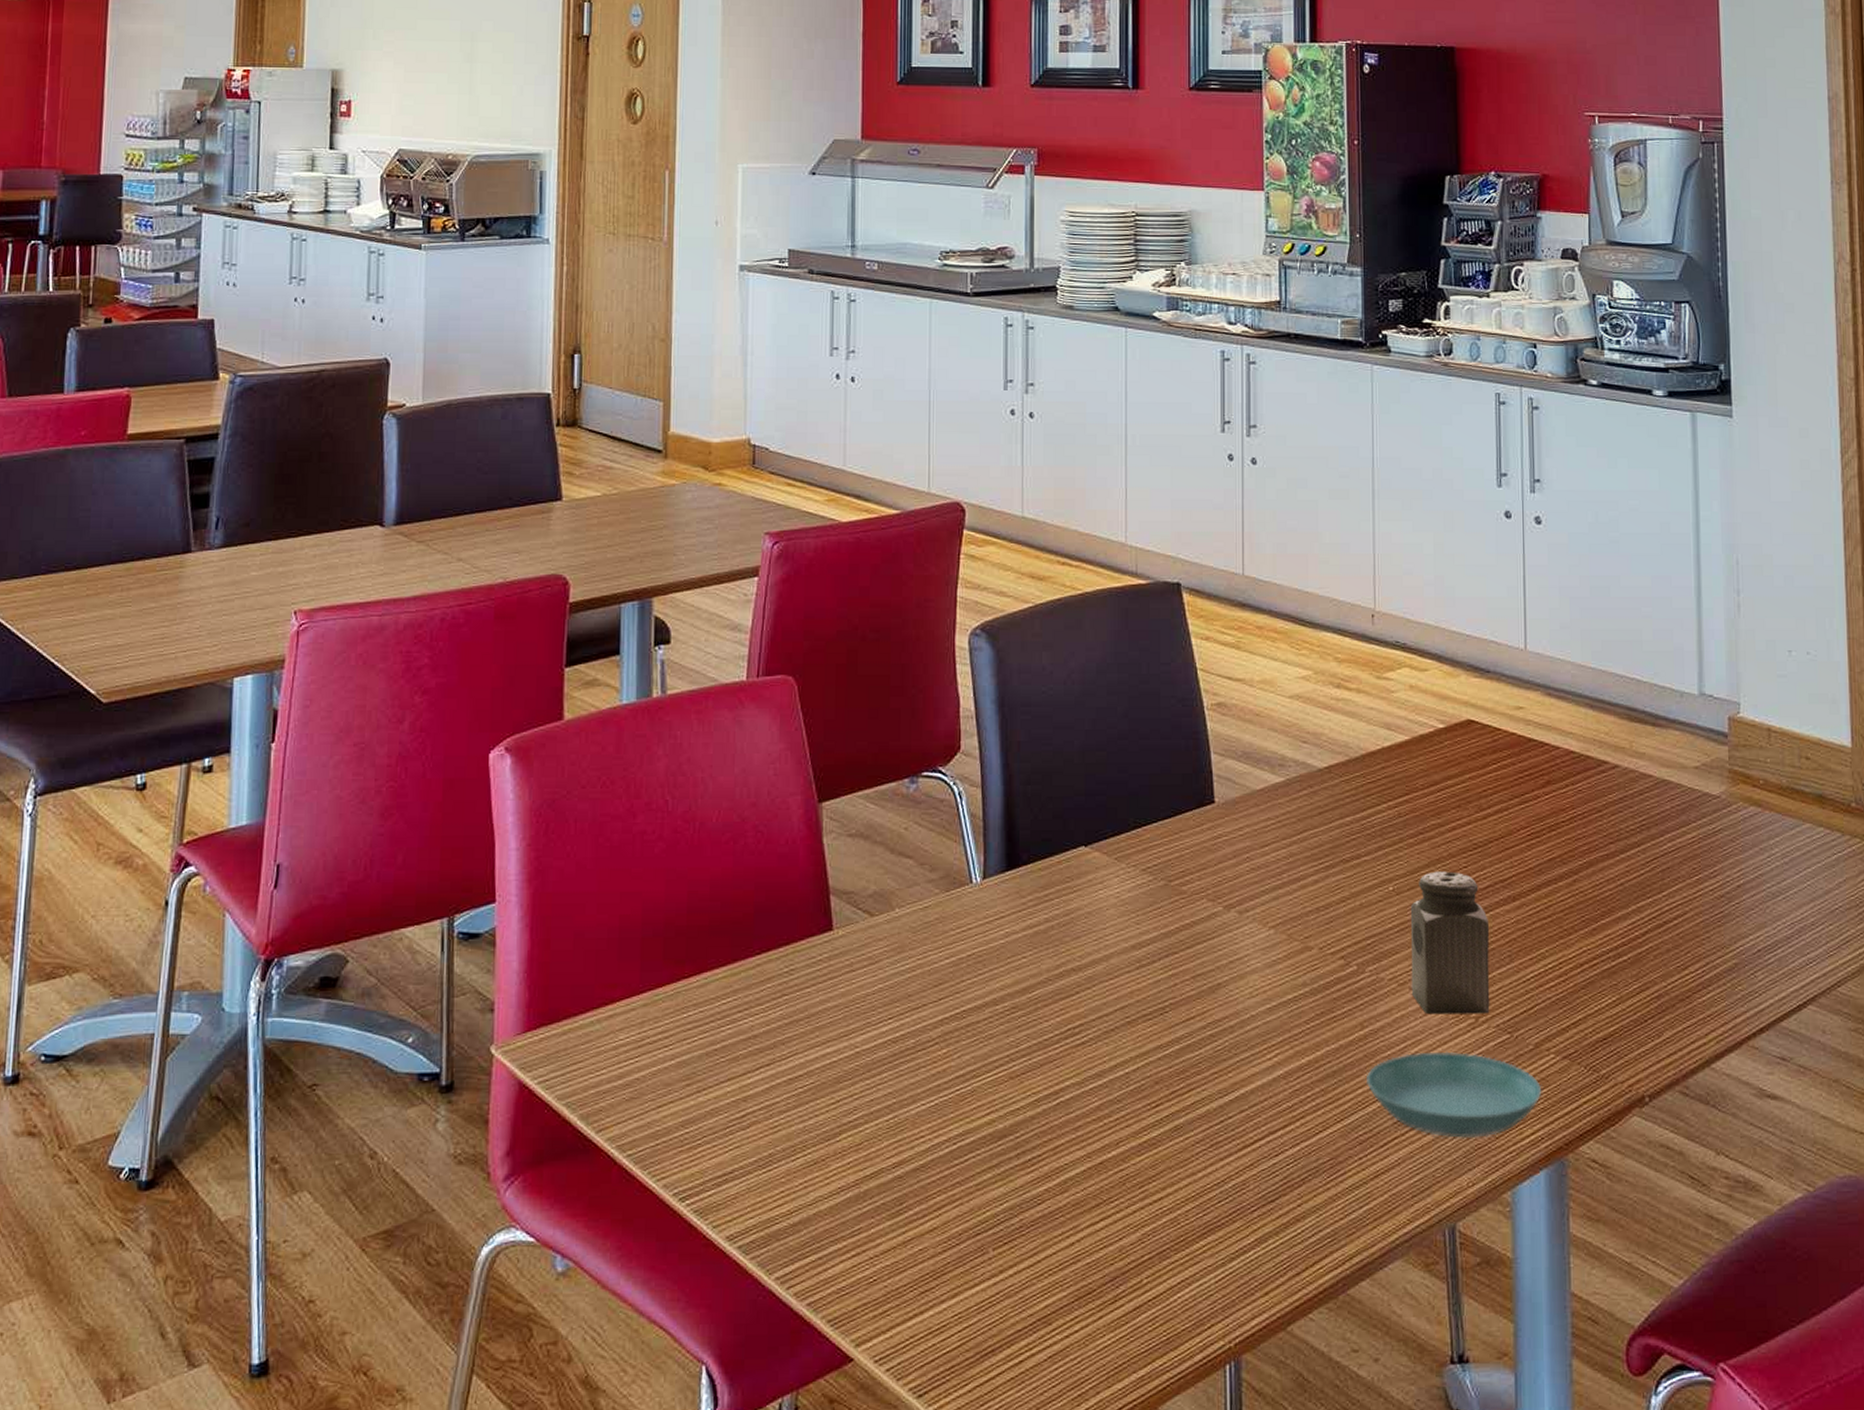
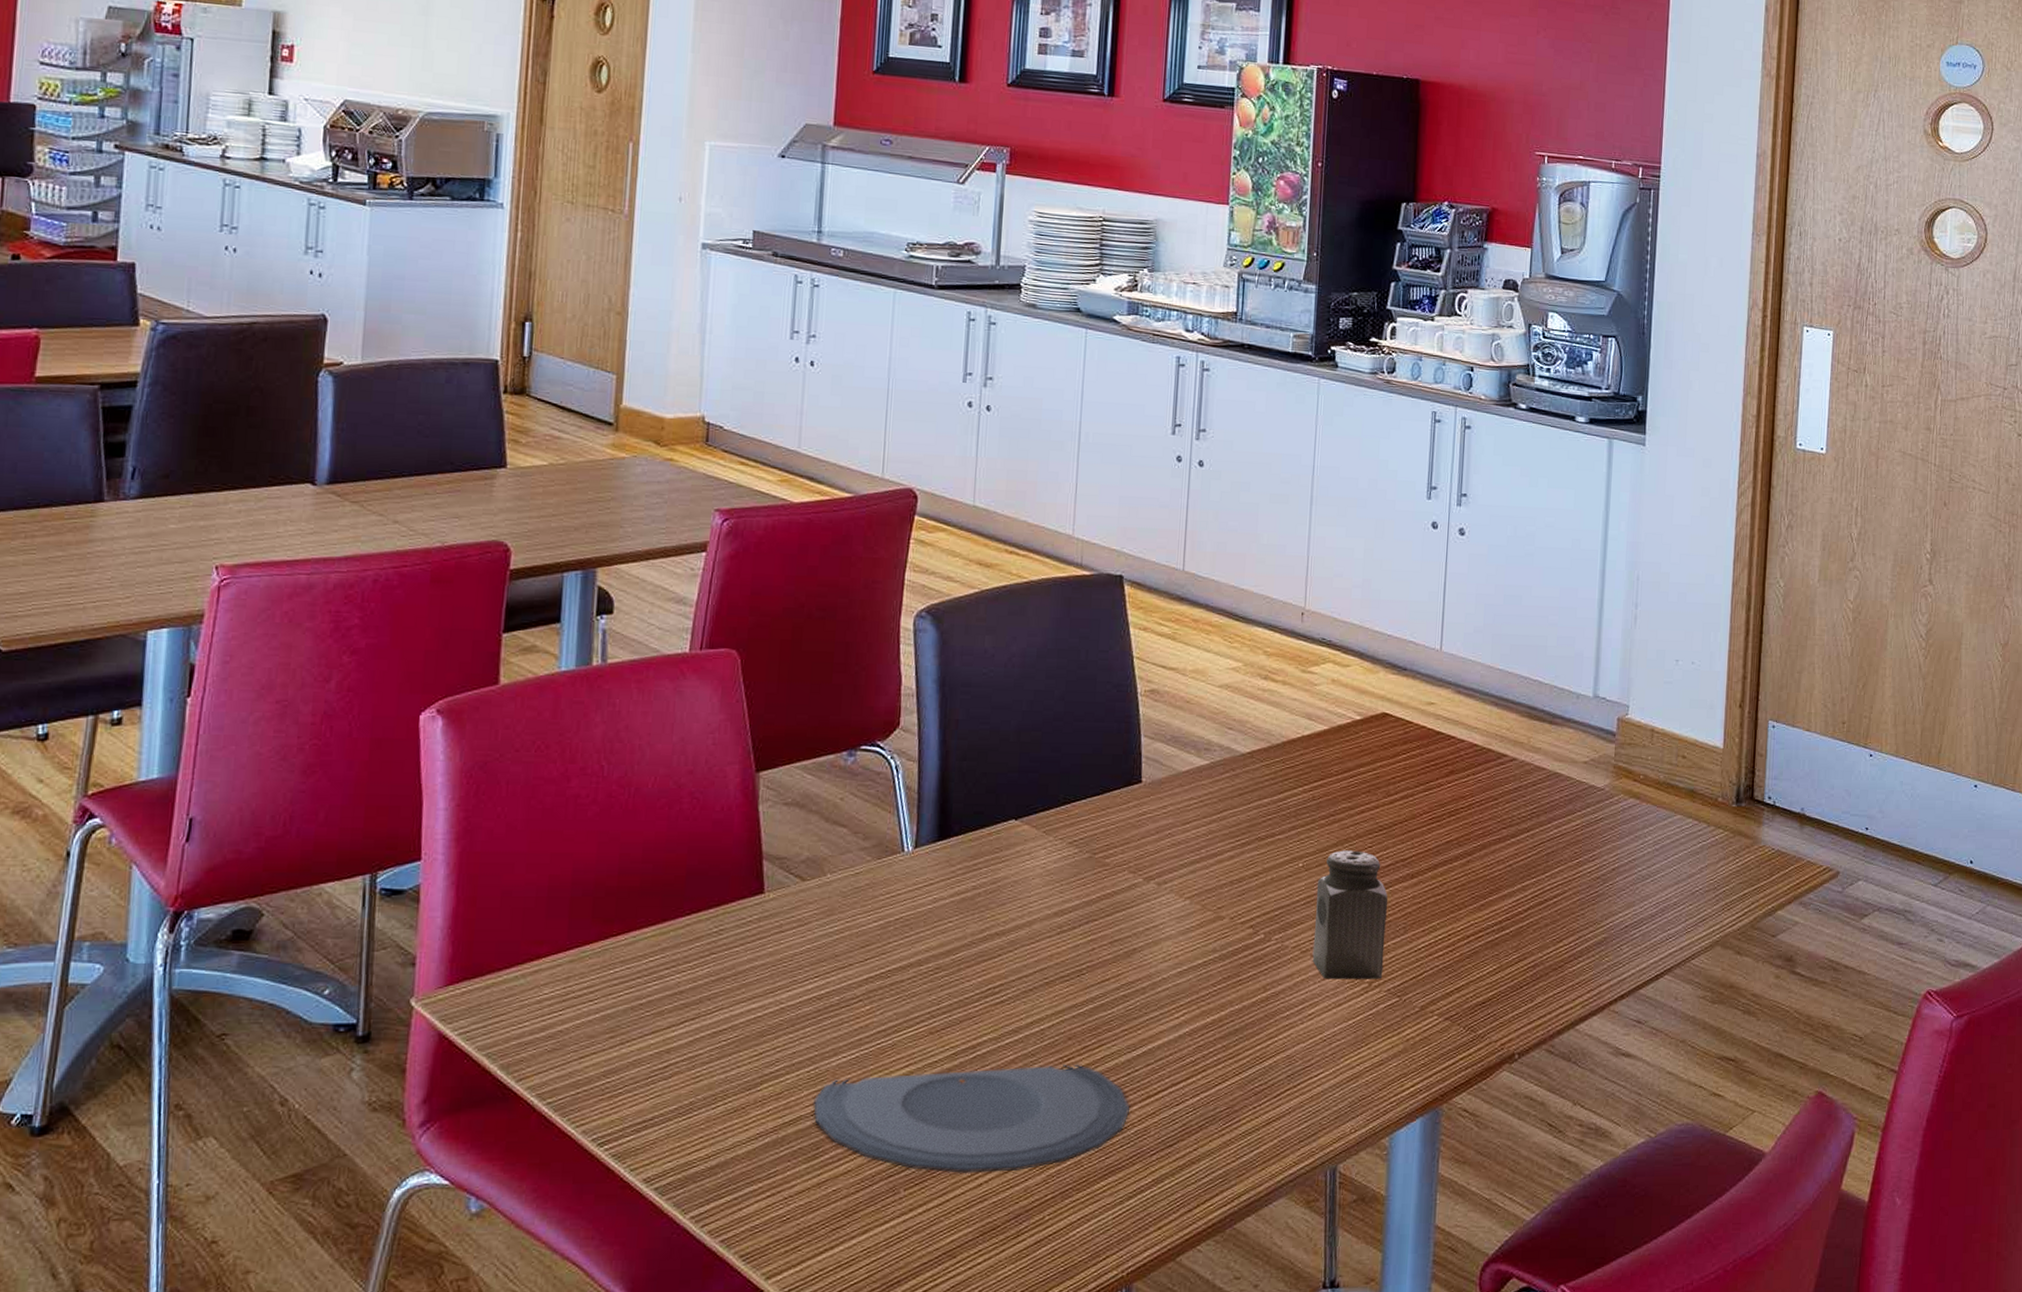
plate: none [895,1111,1225,1232] -> present [813,1064,1129,1174]
saucer: present [1367,1051,1542,1138] -> none [1265,1012,1424,1090]

